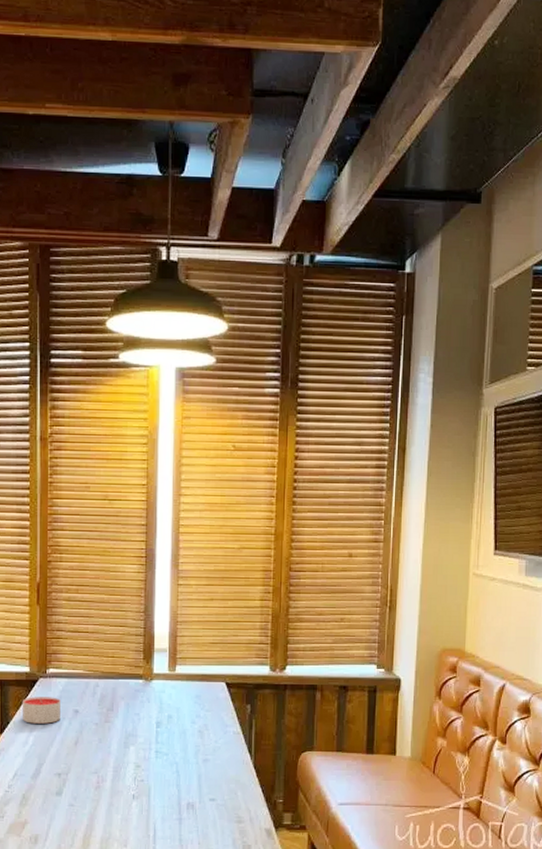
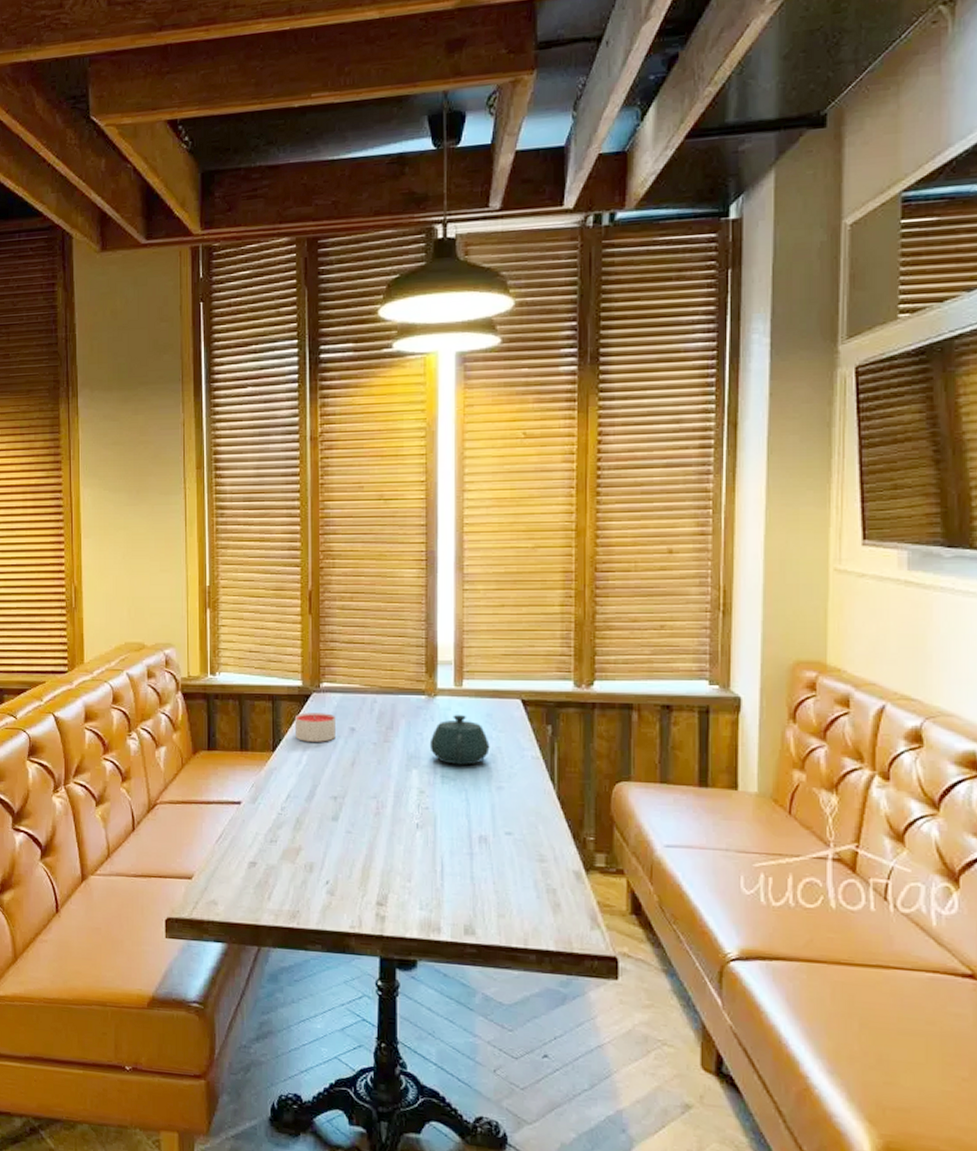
teapot: none [145,696,198,741] -> present [429,714,490,766]

